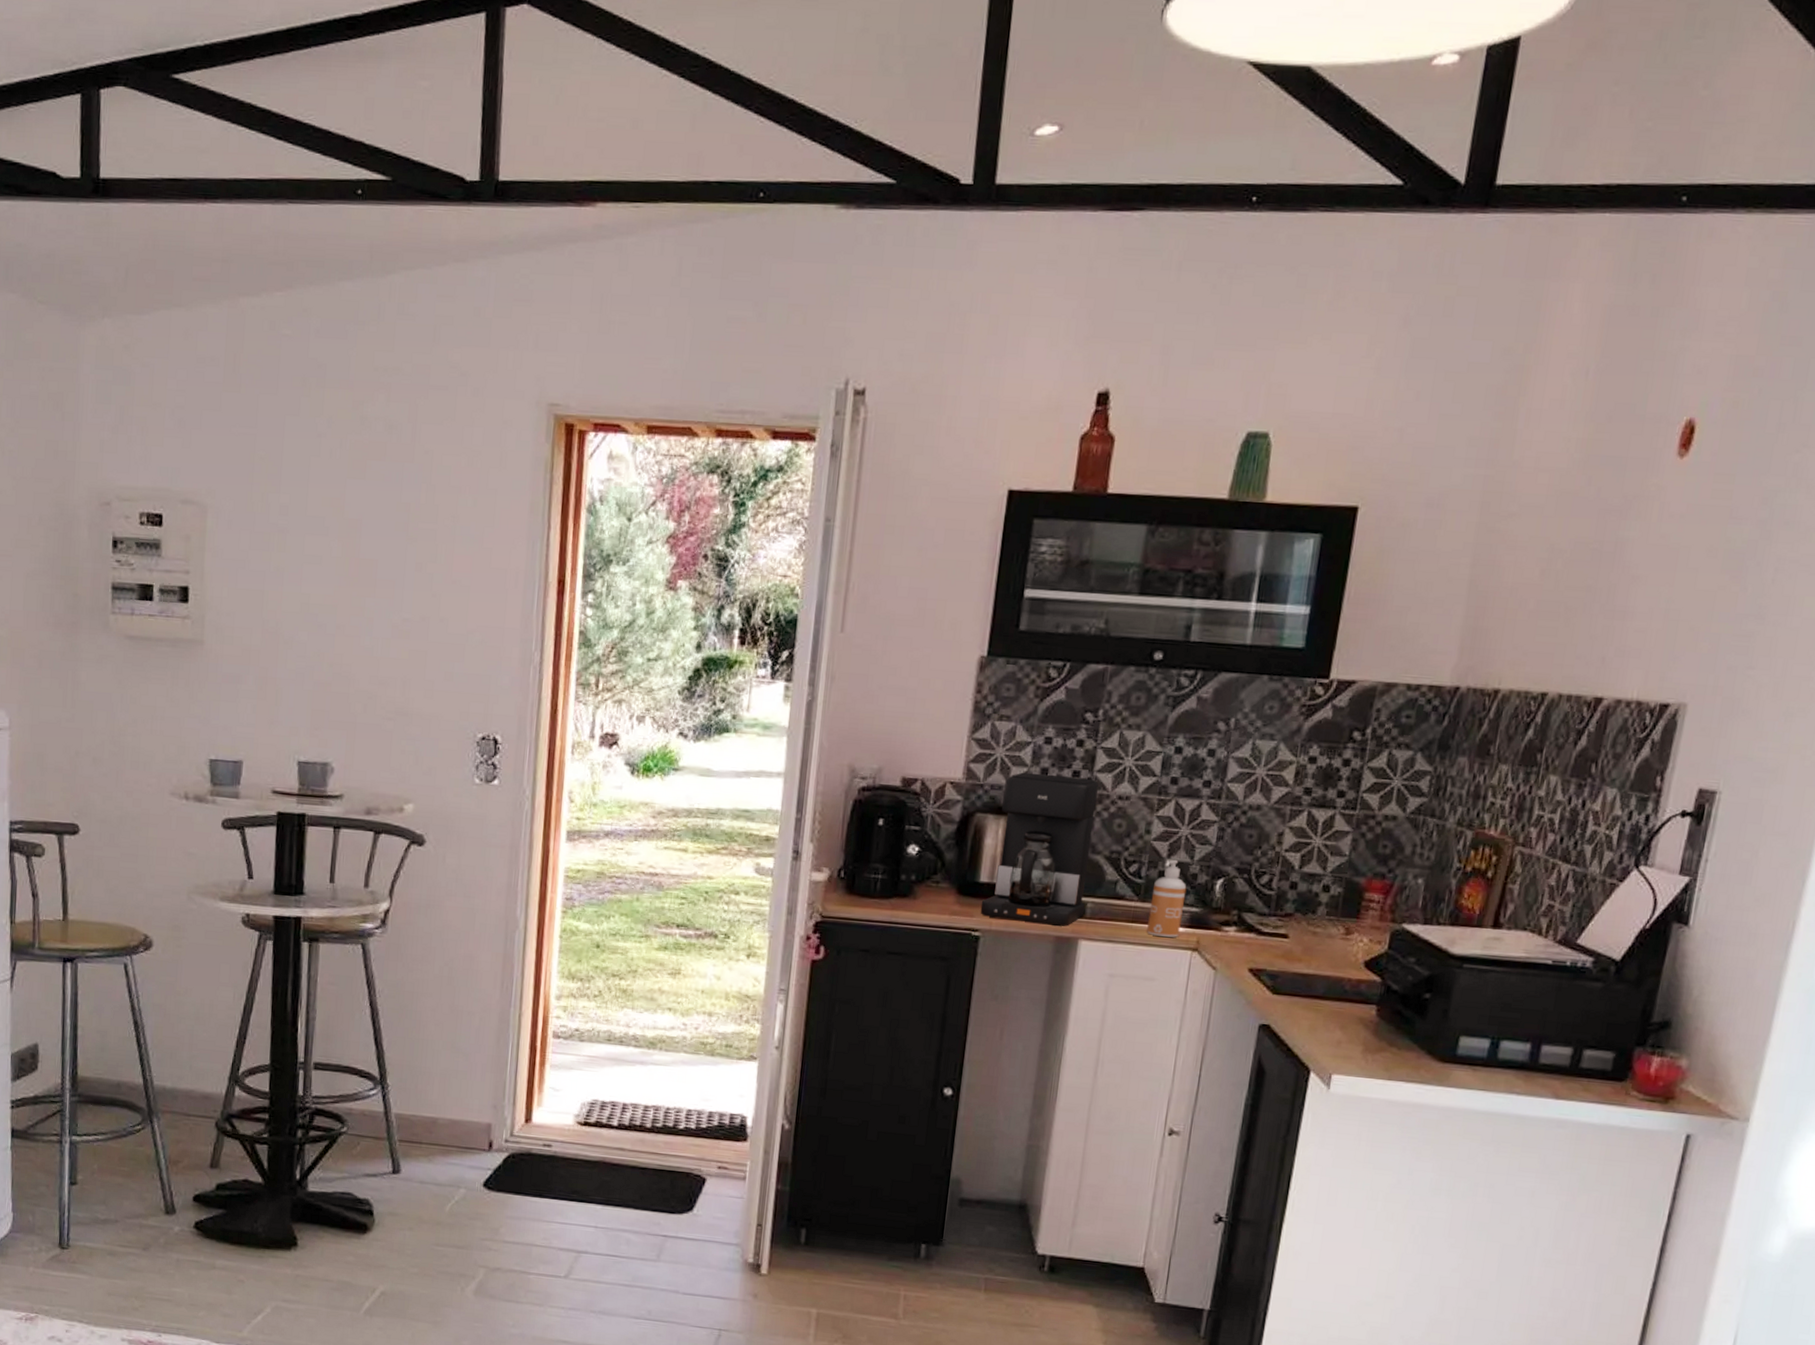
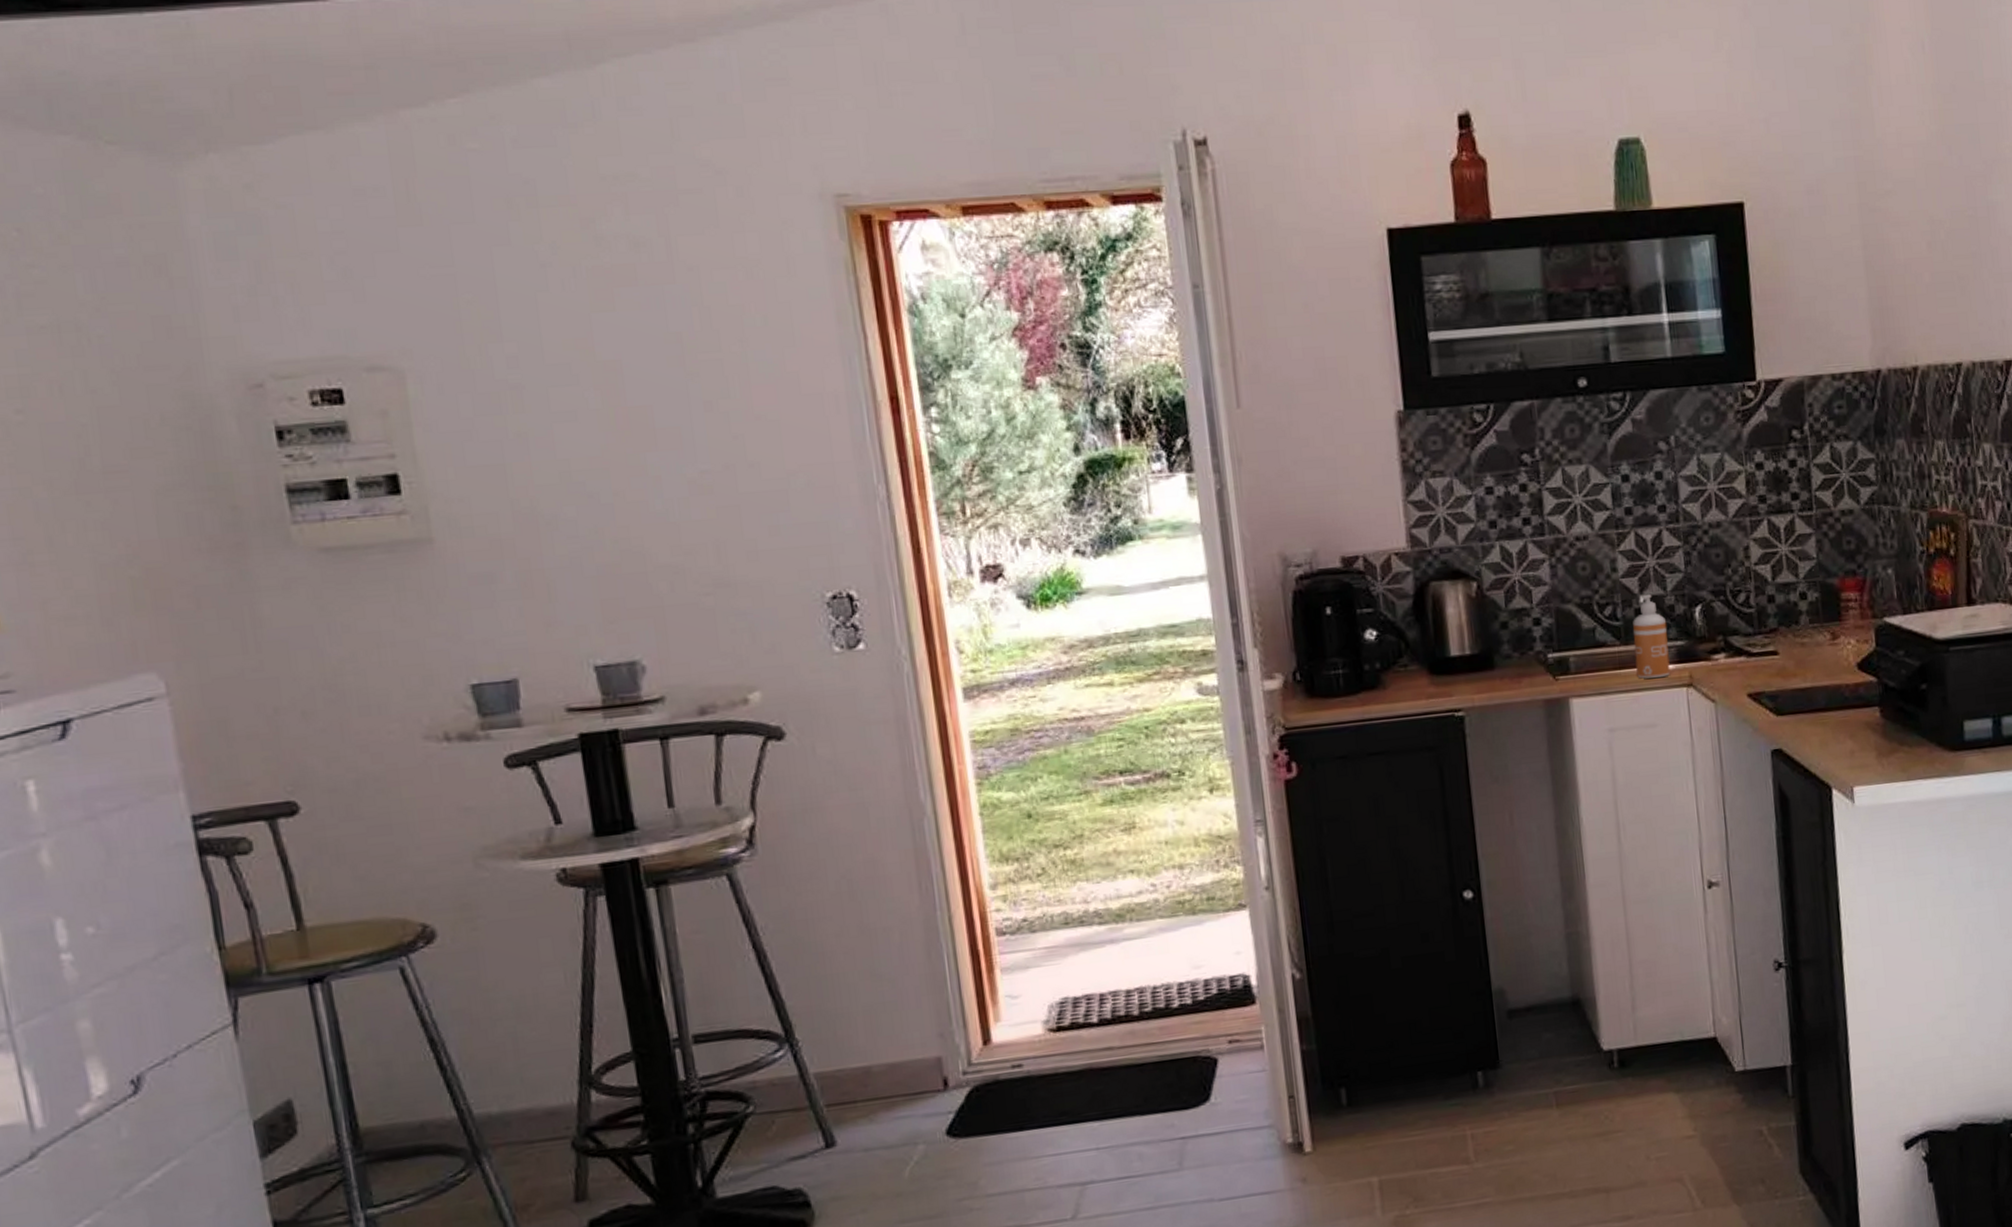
coffee maker: present [980,772,1099,927] -> none [1453,523,1568,693]

